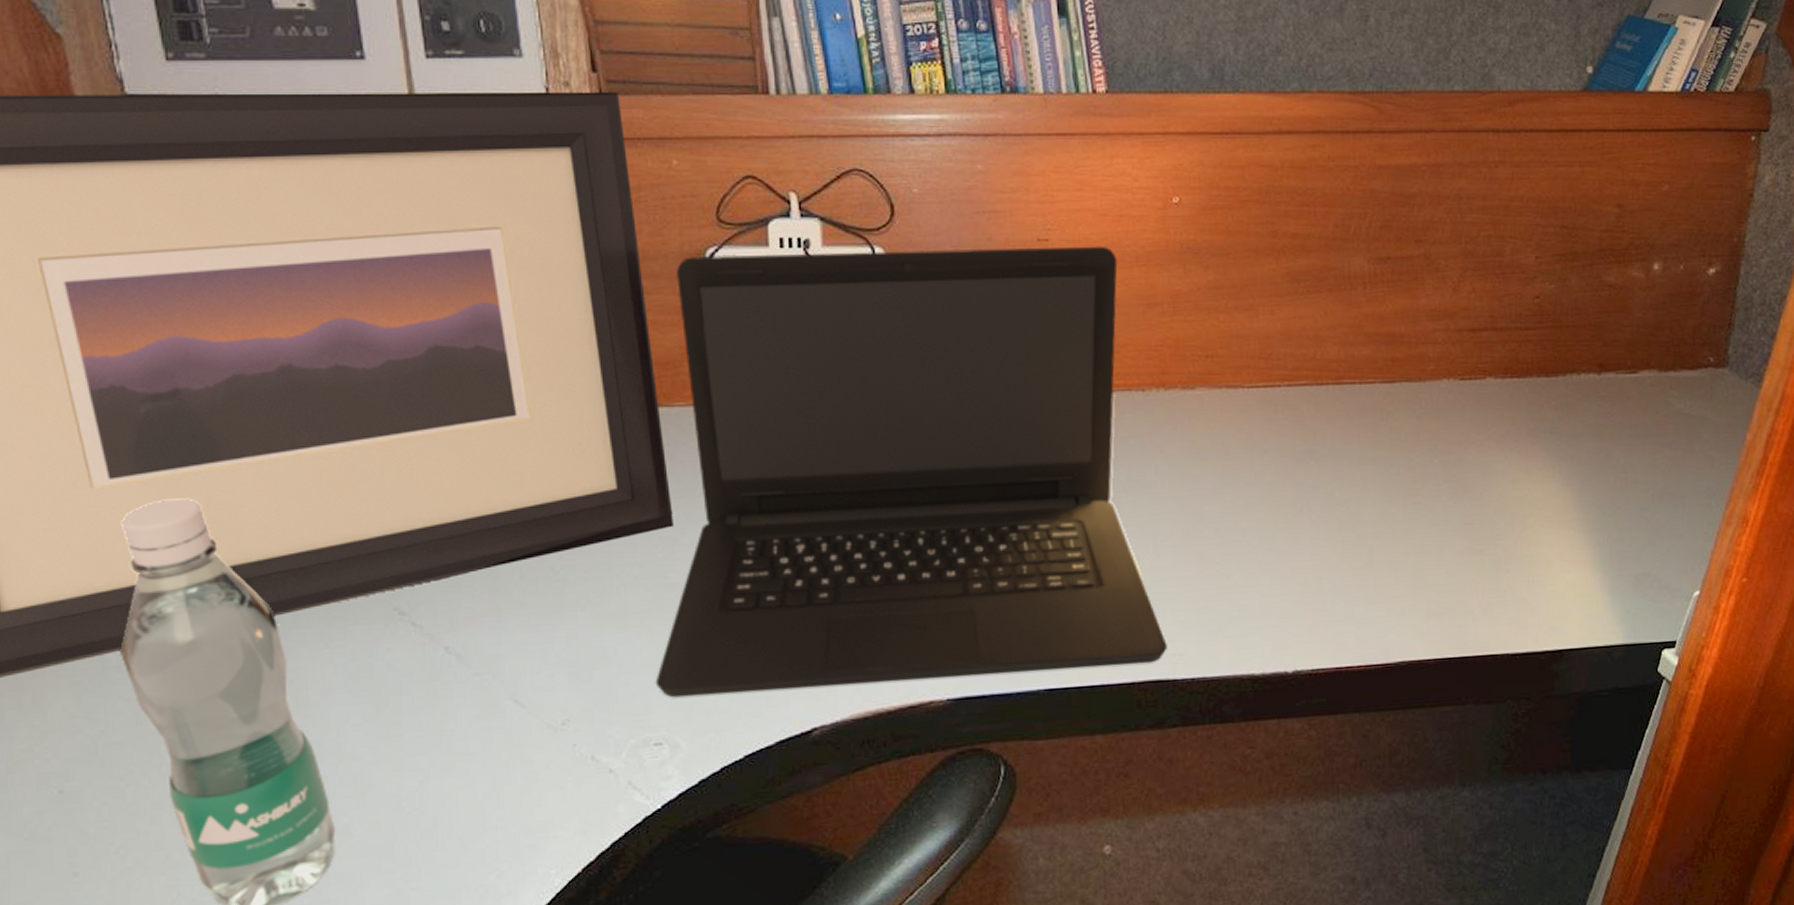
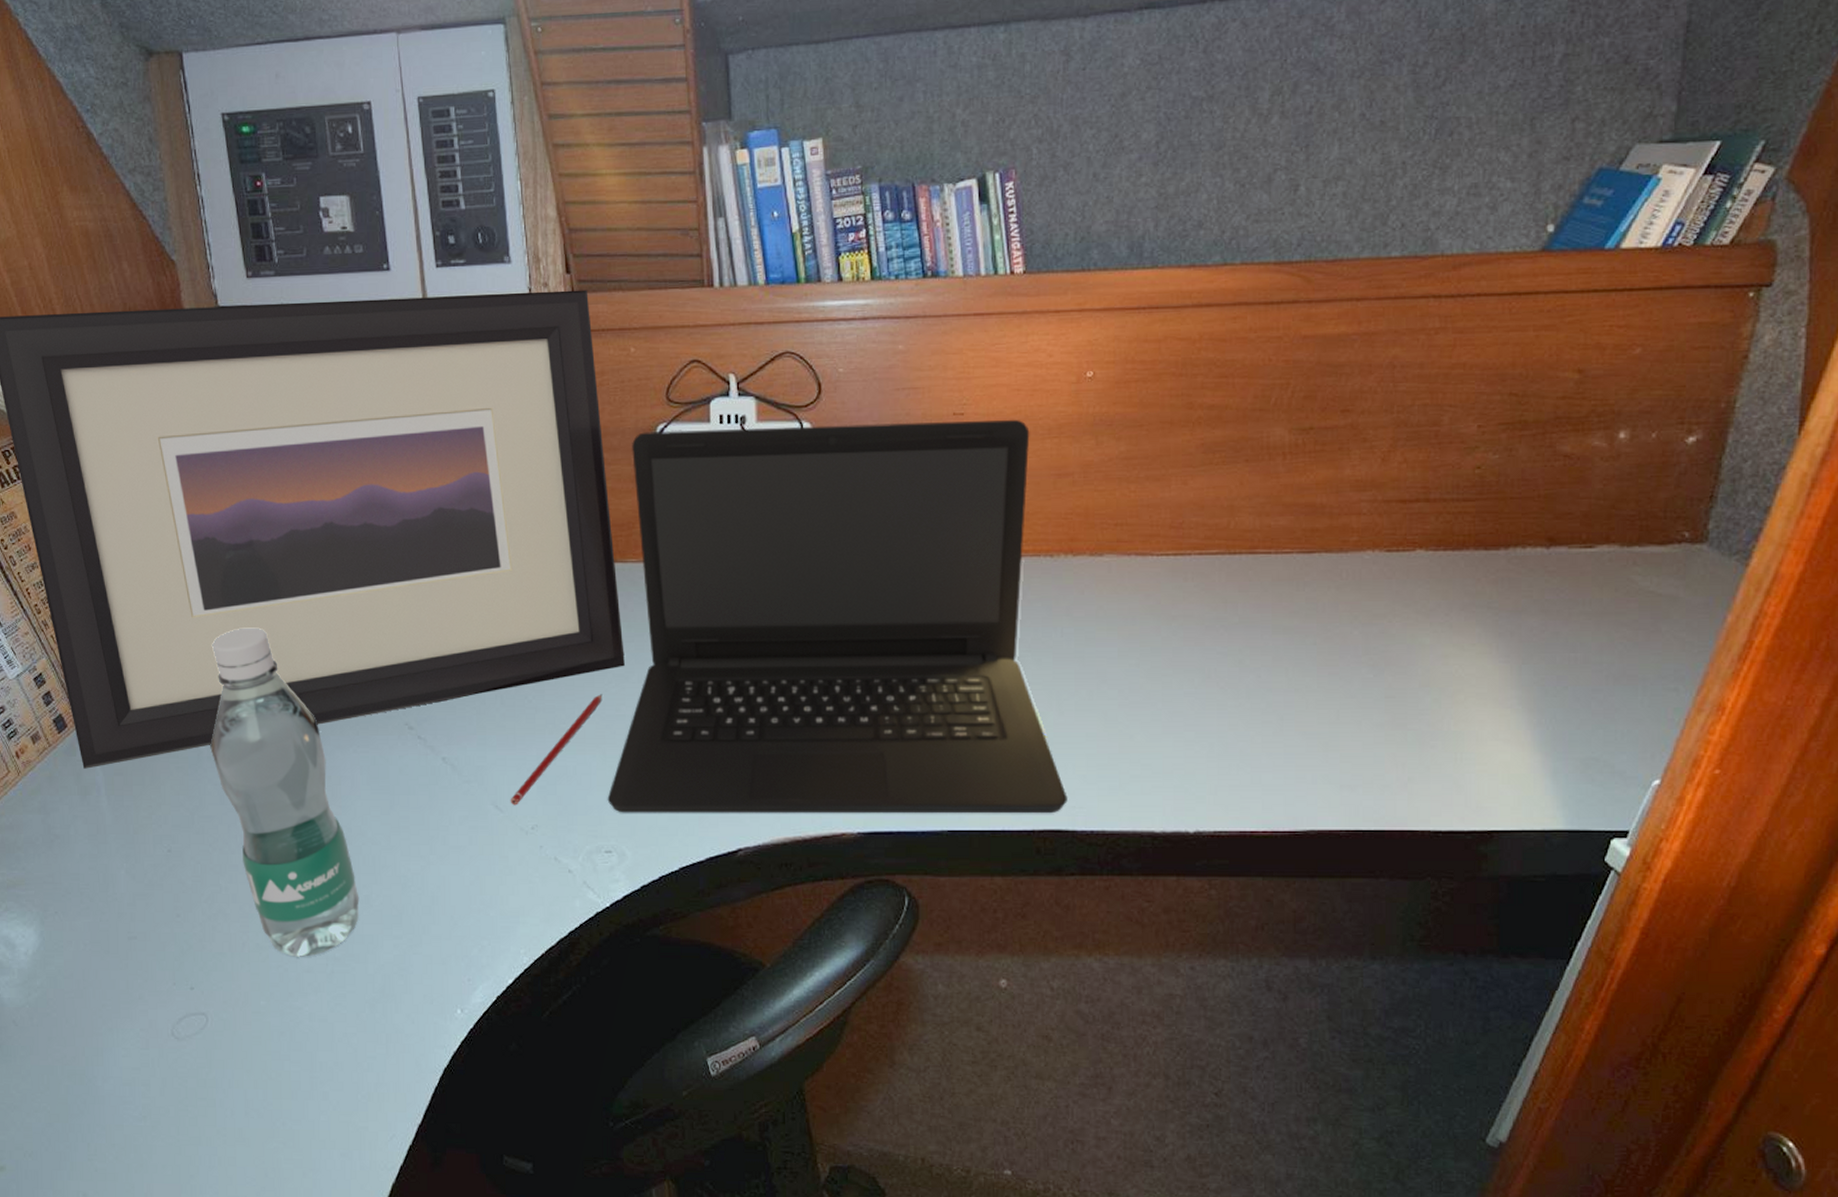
pencil: none [533,560,647,699] -> present [510,694,603,806]

